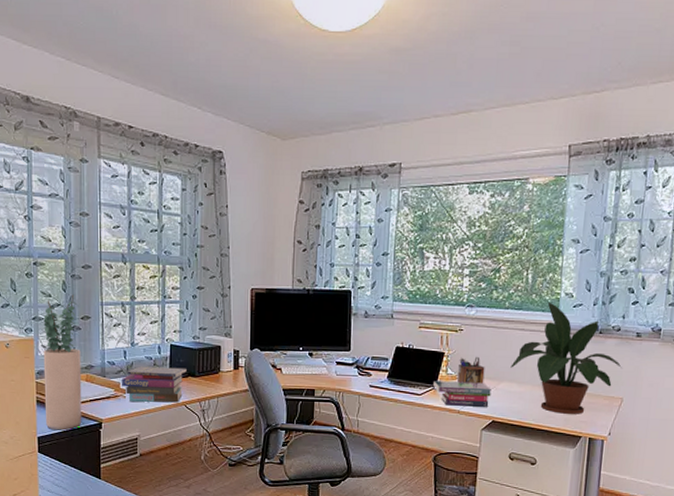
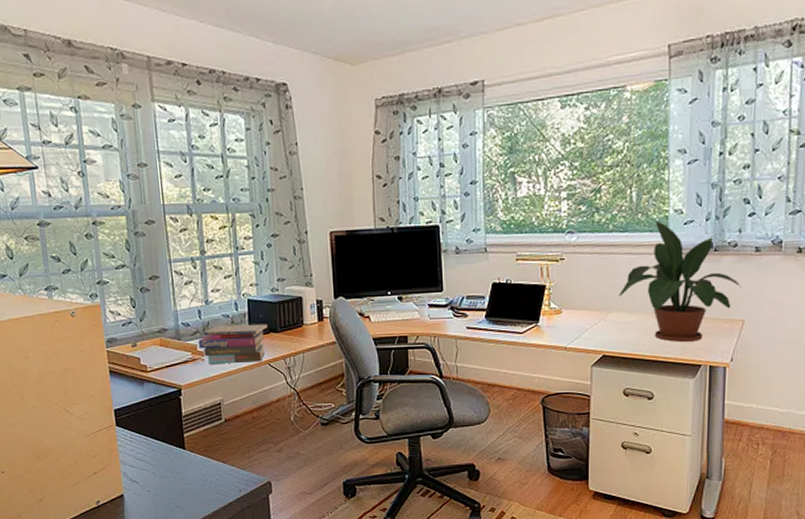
vase: present [43,294,82,431] -> none [108,253,160,401]
books: present [434,381,491,407] -> none [536,314,600,343]
desk organizer: present [458,356,485,384] -> none [562,286,591,317]

